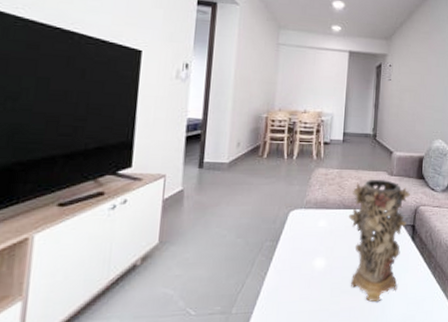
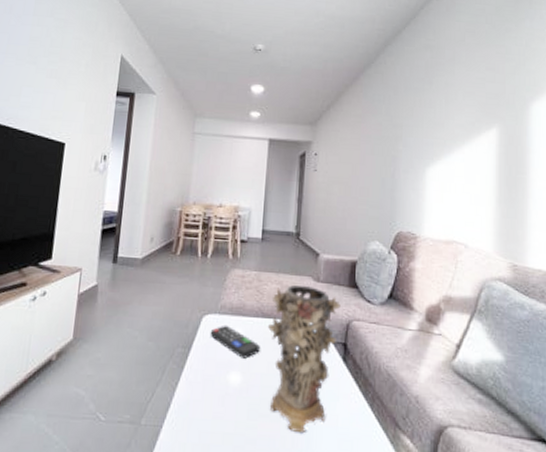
remote control: none [296,218,342,245] -> present [210,325,260,359]

